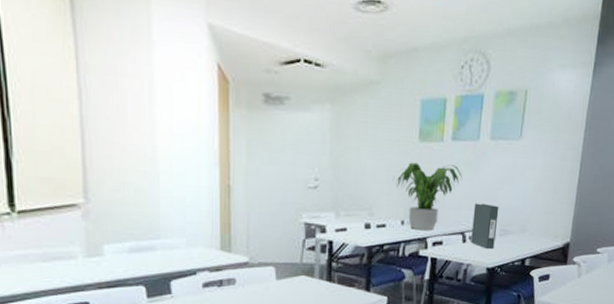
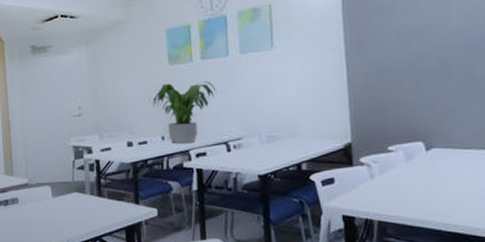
binder: present [471,203,499,250] -> none [233,112,263,157]

